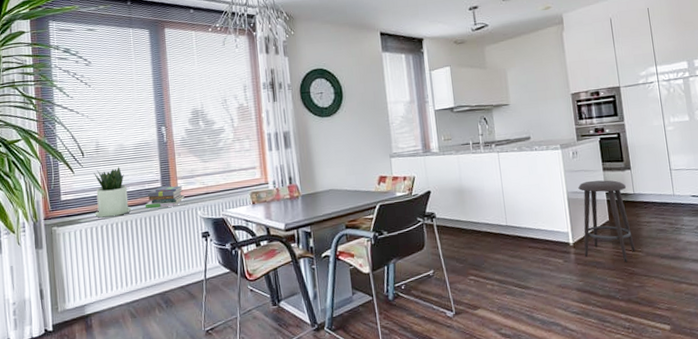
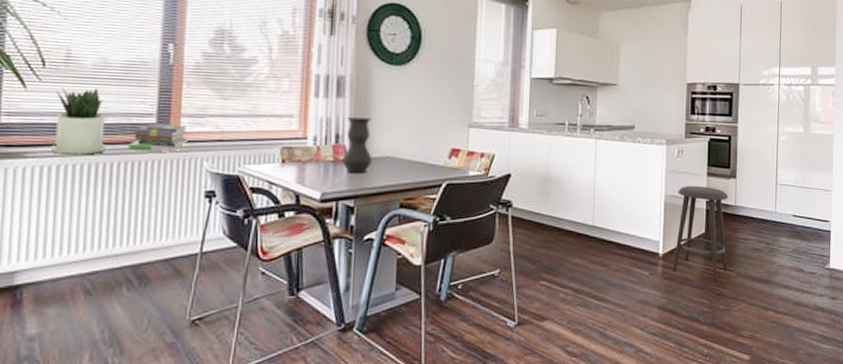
vase: none [295,161,319,207] -> present [342,117,372,174]

